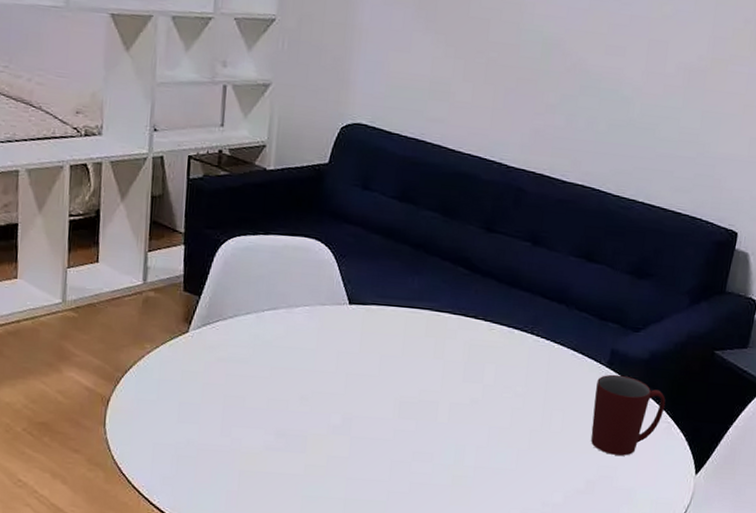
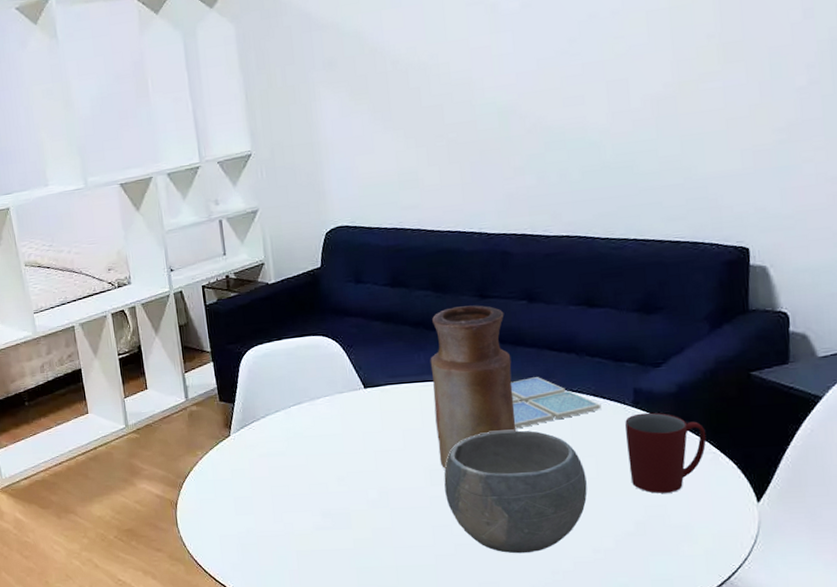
bowl: none [410,371,551,500] -> present [444,430,588,554]
vase: none [412,235,507,403] -> present [430,305,517,470]
drink coaster: none [494,322,579,372] -> present [511,377,602,429]

